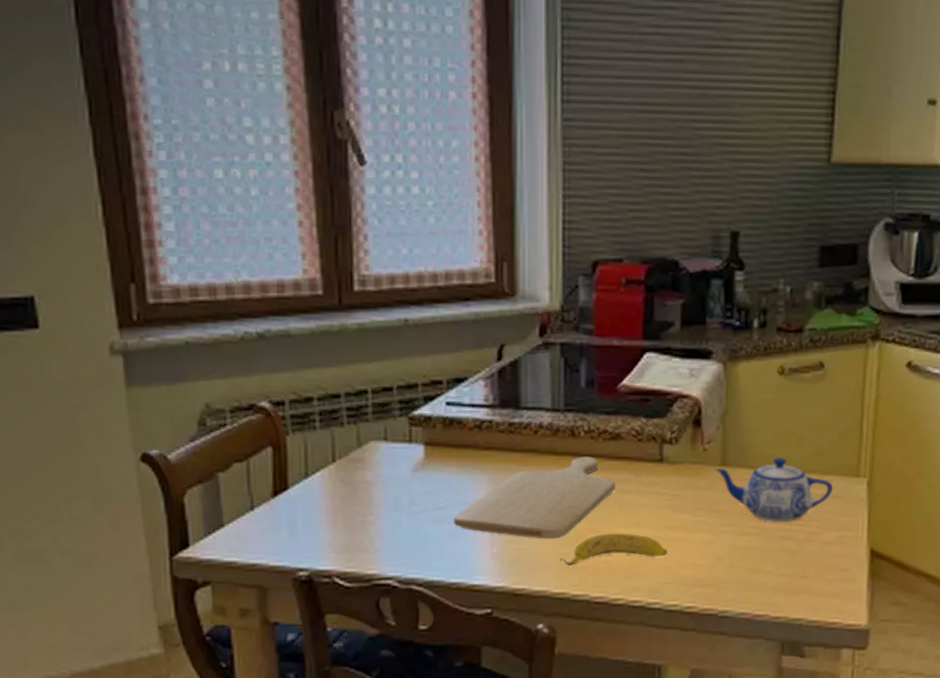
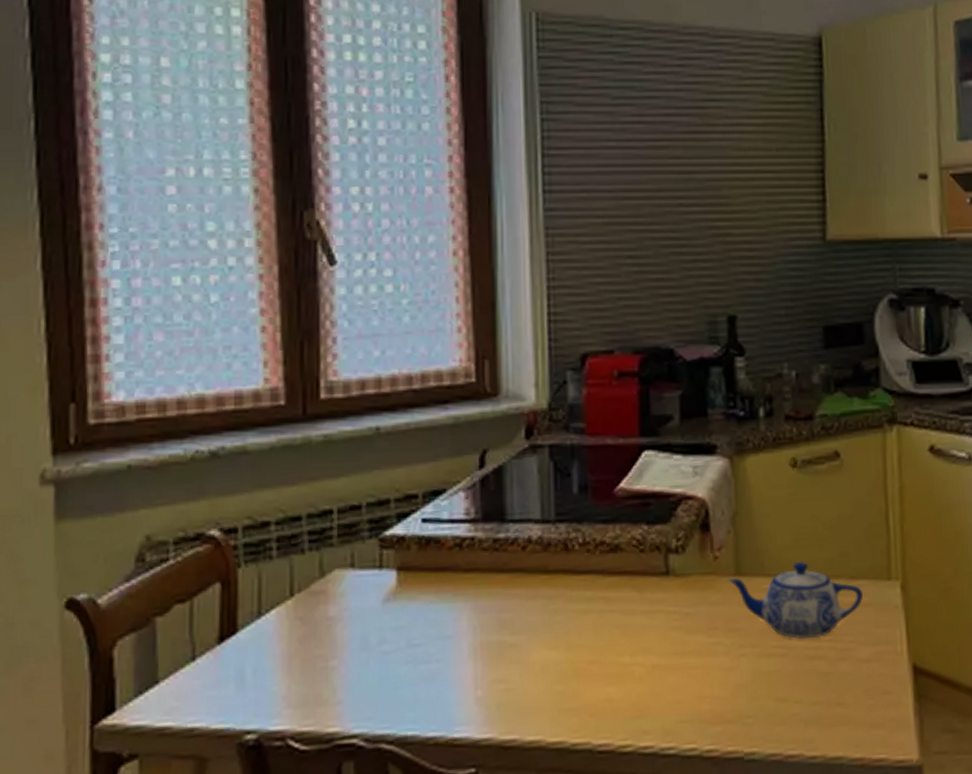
chopping board: present [453,456,615,539] -> none [430,573,617,676]
banana: present [560,533,667,567] -> none [555,663,680,709]

